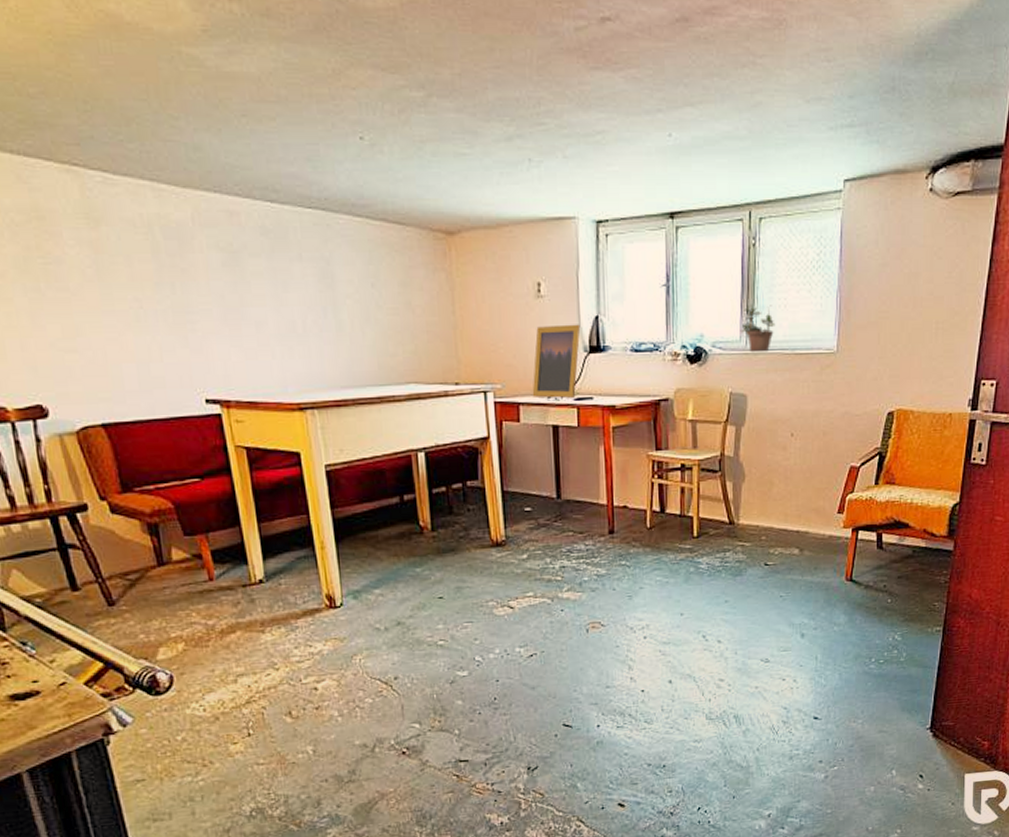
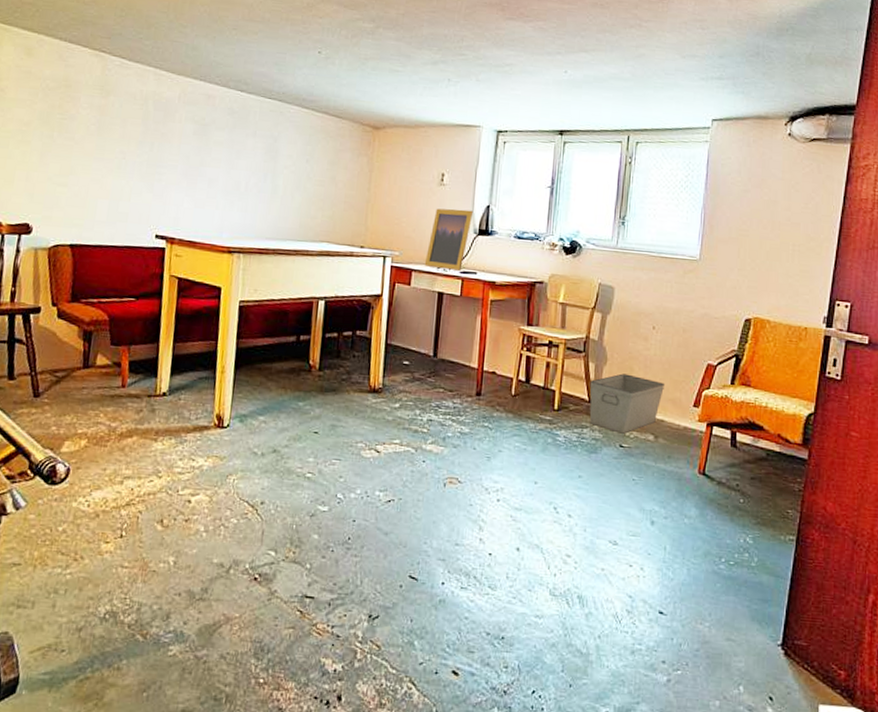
storage bin: none [729,488,808,552] -> present [589,373,666,434]
potted plant: present [740,304,776,353] -> none [612,210,645,253]

